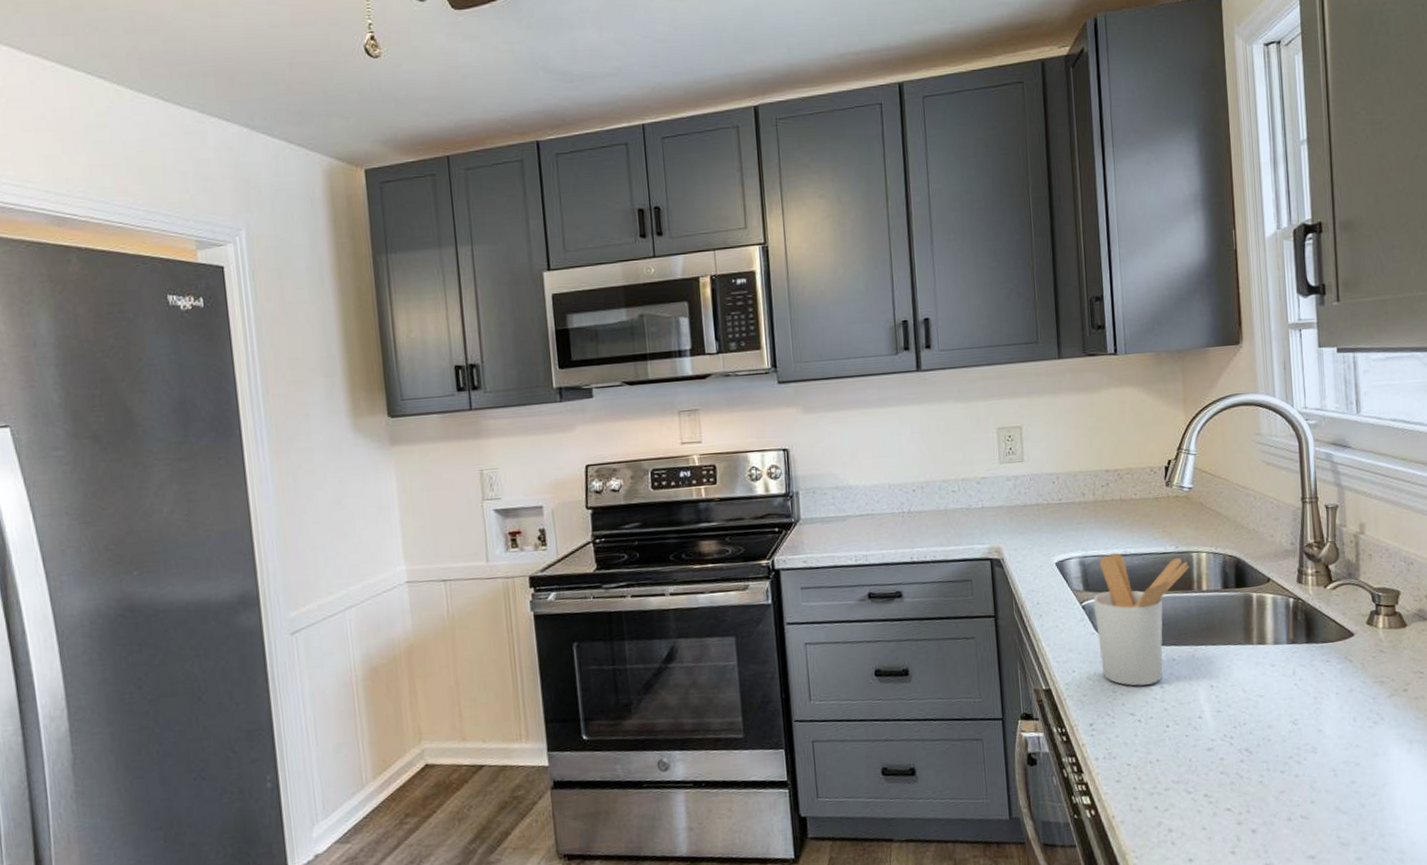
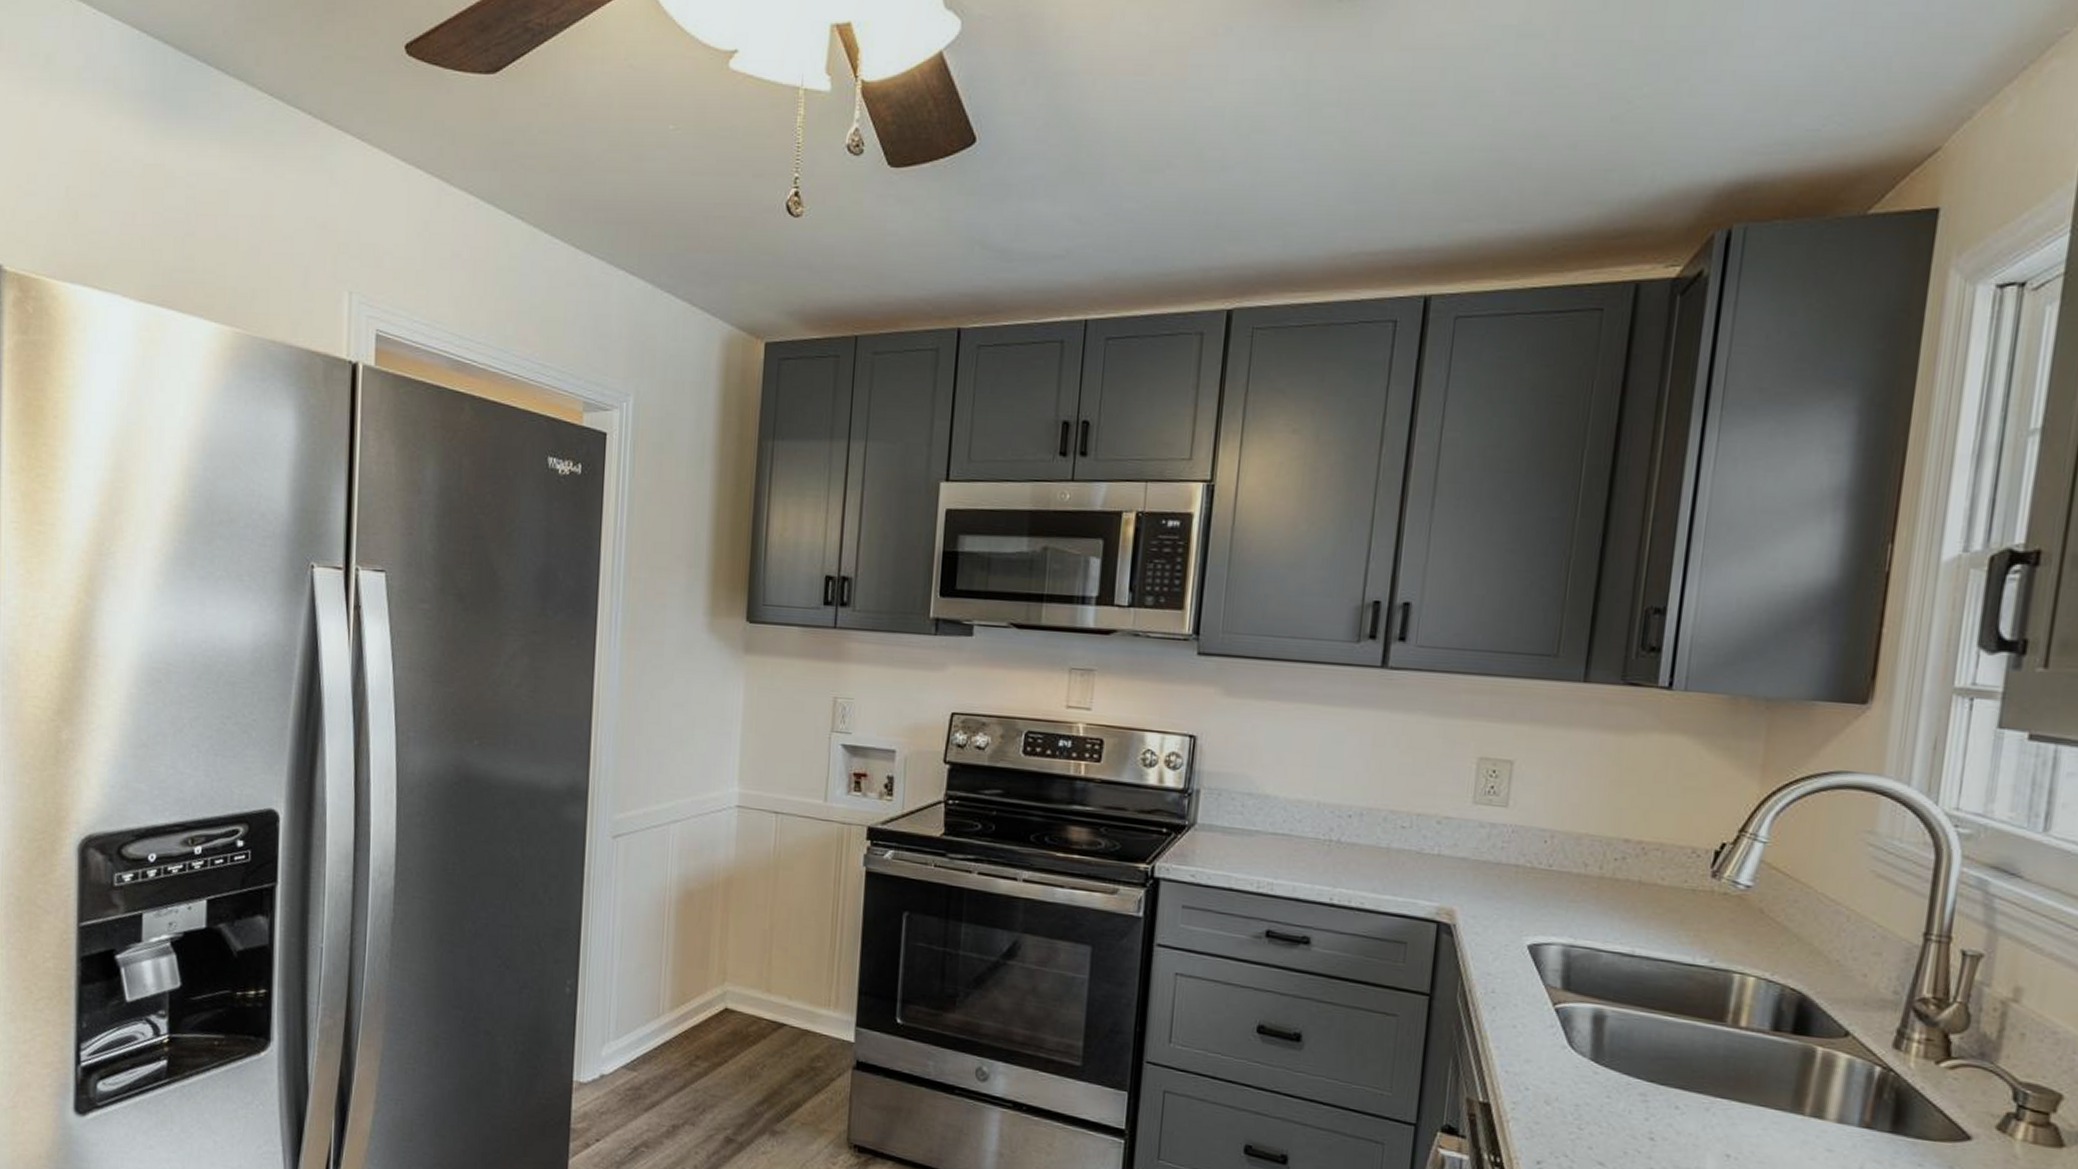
utensil holder: present [1093,553,1190,686] -> none [1567,950,1727,1132]

